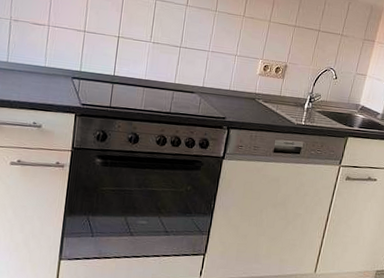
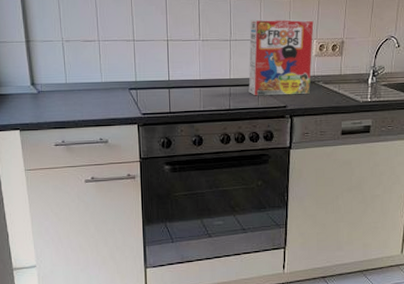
cereal box: none [191,31,262,109] -> present [248,19,314,96]

